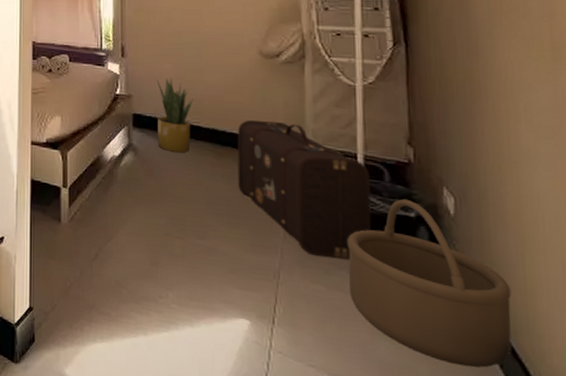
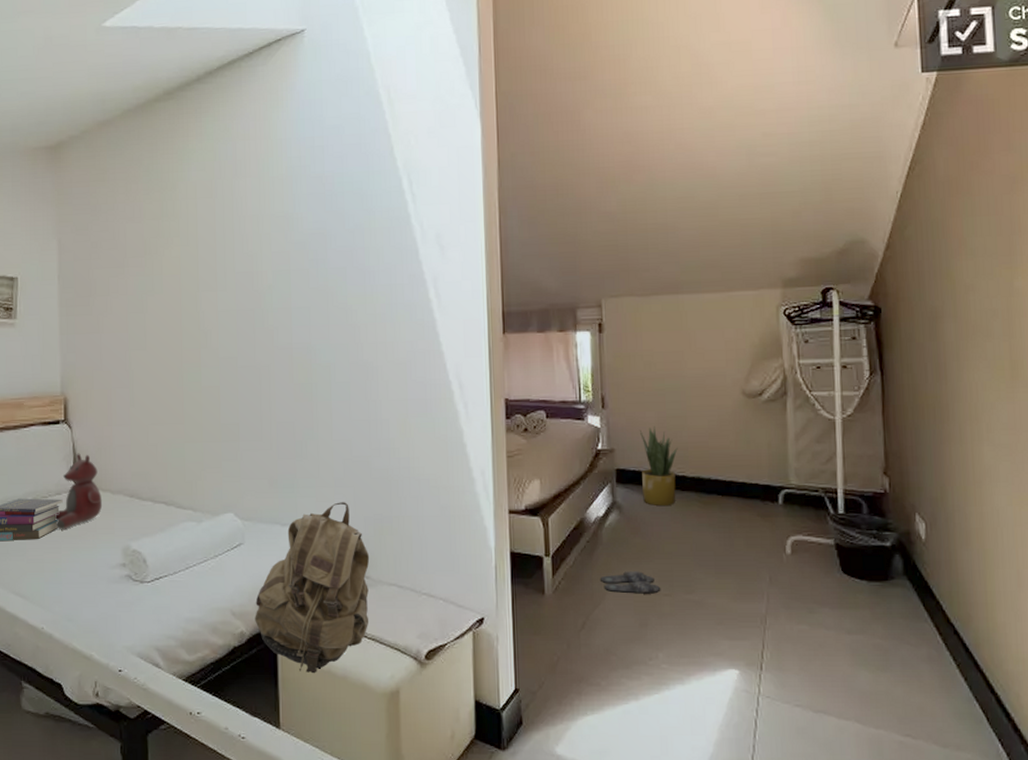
slippers: none [114,210,172,235] -> present [601,571,660,594]
suitcase: present [237,120,372,259] -> none [722,463,851,596]
basket: present [346,198,512,368] -> none [828,529,975,684]

